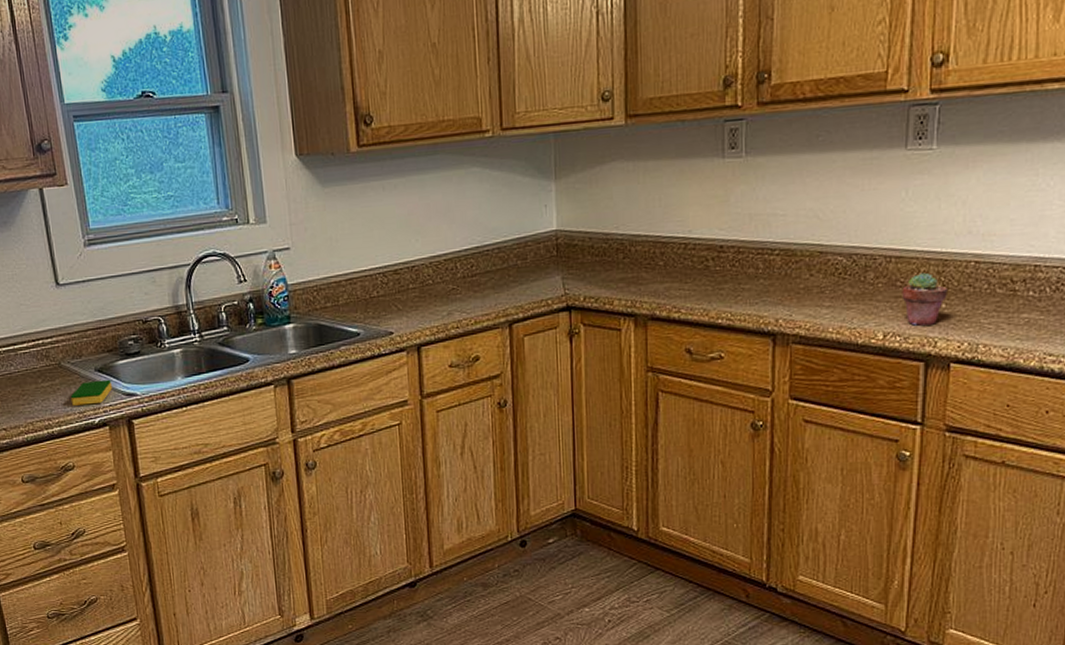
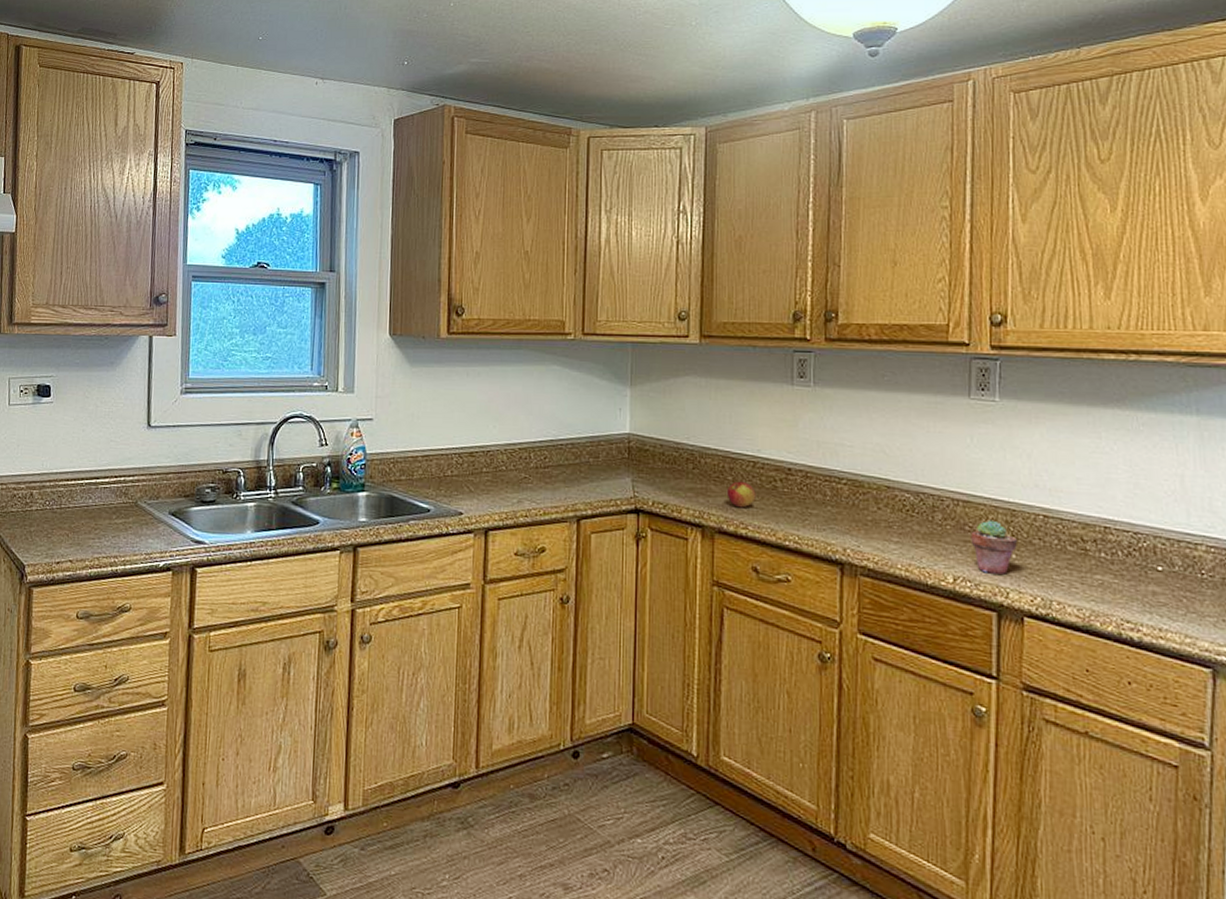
dish sponge: present [70,379,112,406] -> none [140,523,183,548]
apple: none [658,265,688,292] -> present [726,481,756,508]

